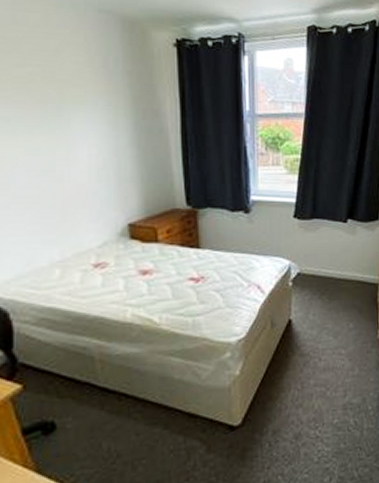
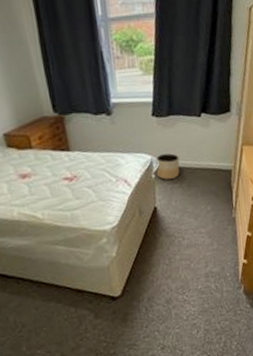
planter: none [294,260,321,289] -> present [156,153,180,180]

